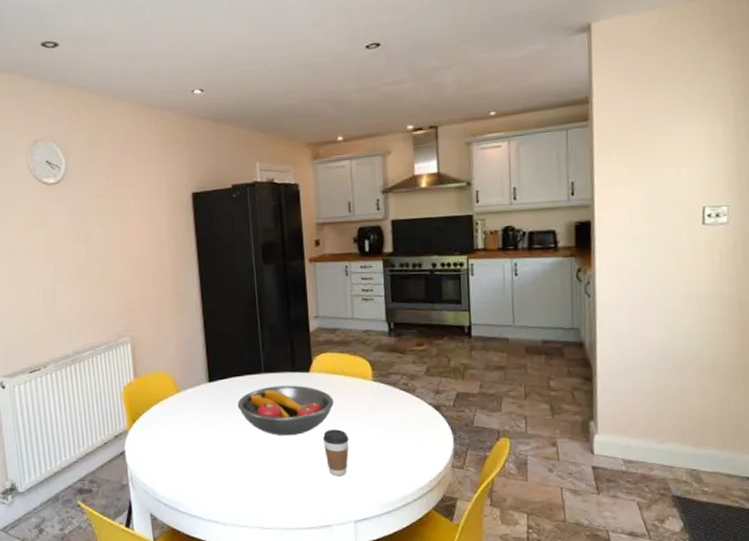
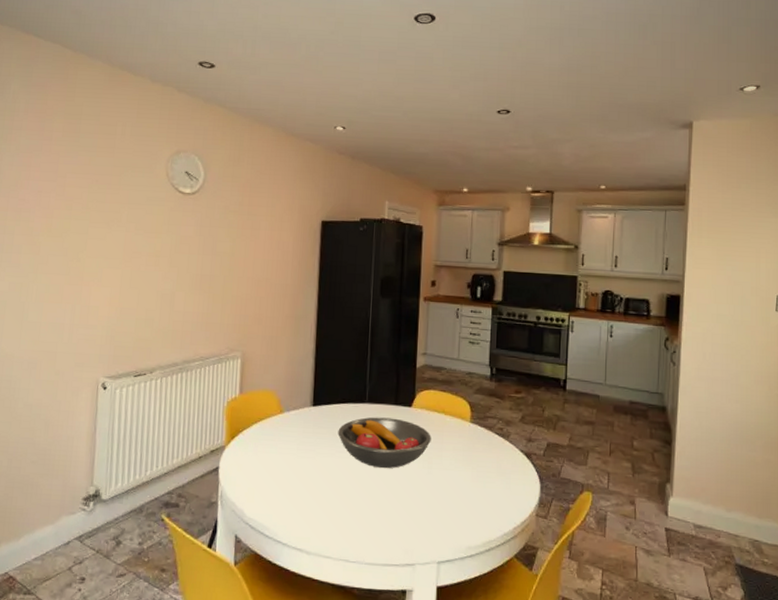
coffee cup: present [323,429,349,476] -> none [417,466,442,514]

